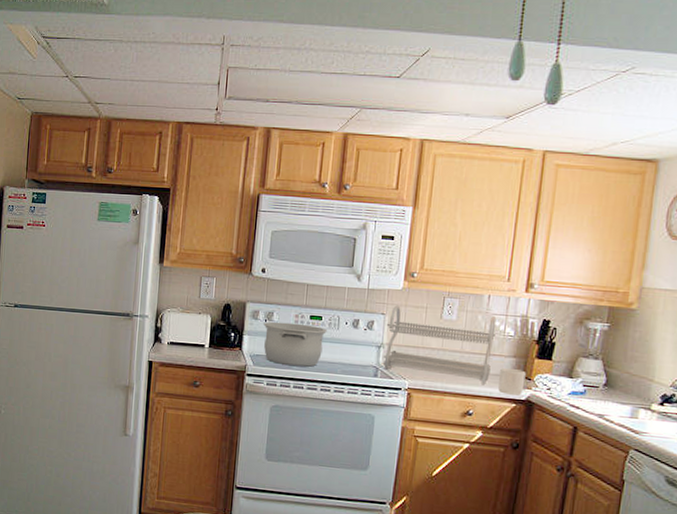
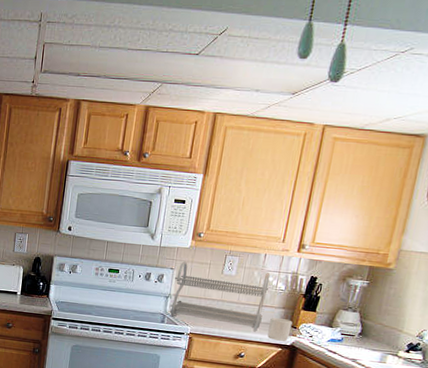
cooking pot: present [263,321,328,367] -> none [68,273,123,313]

